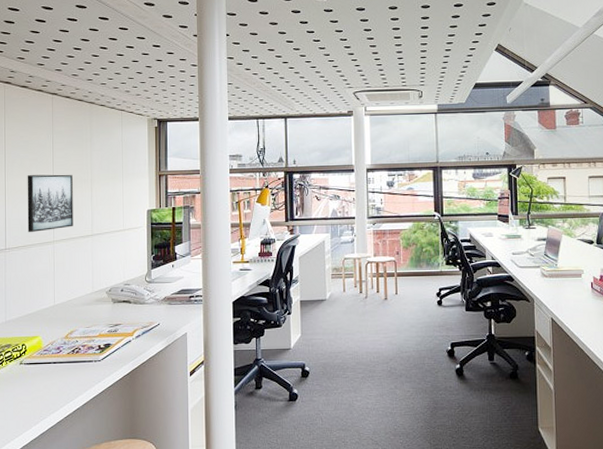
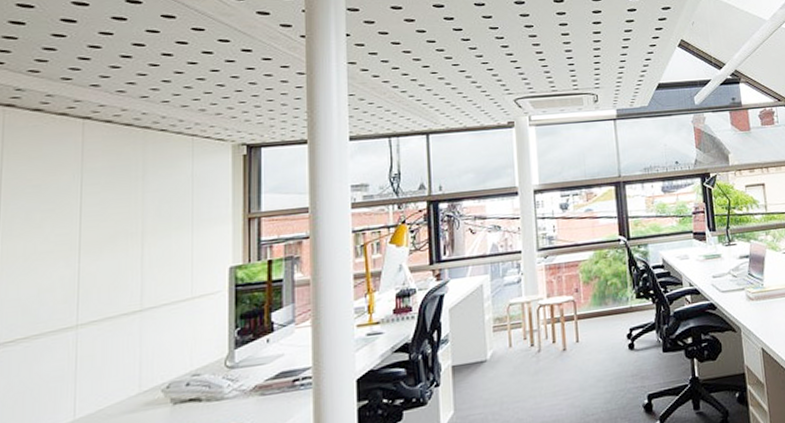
wall art: present [27,174,73,232] -> none [32,228,112,317]

